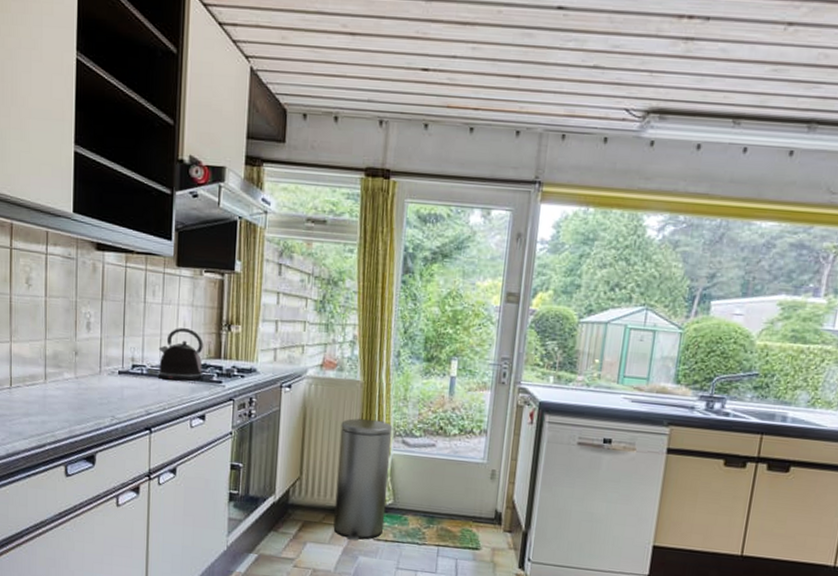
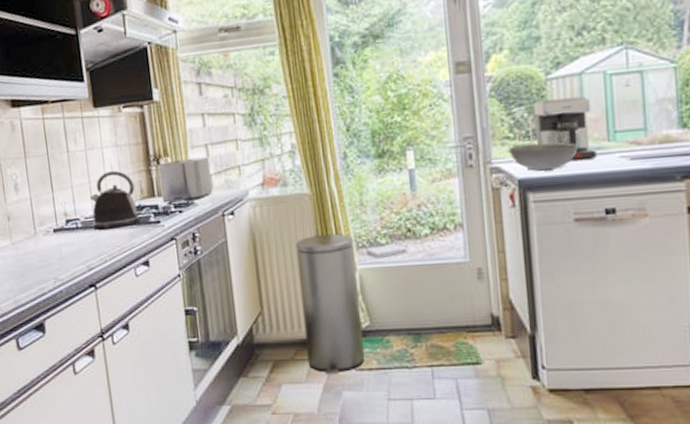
toaster: none [227,329,277,369] -> present [158,157,213,203]
bowl: none [536,372,593,399] -> present [509,142,578,171]
coffee maker: none [561,338,610,395] -> present [533,96,596,160]

